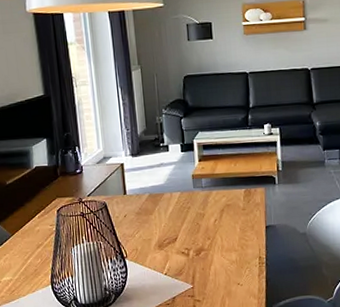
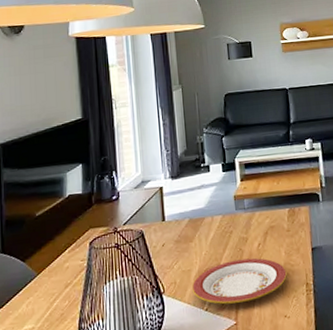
plate: none [152,232,241,271] -> present [191,257,287,305]

